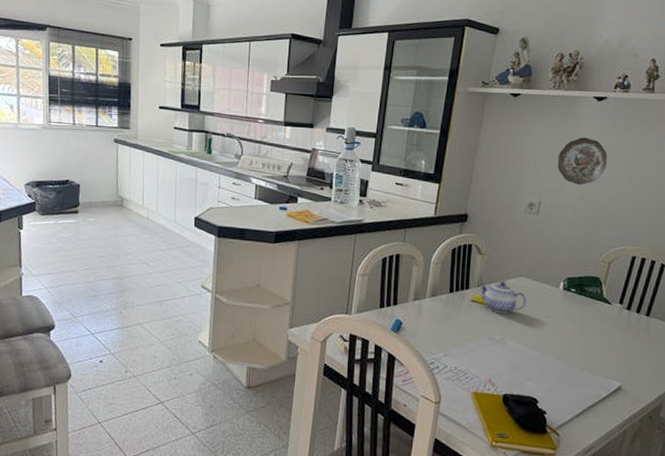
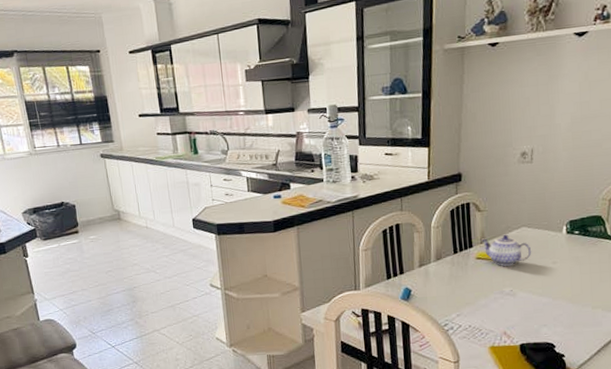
decorative plate: present [557,137,608,185] -> none [544,76,596,126]

